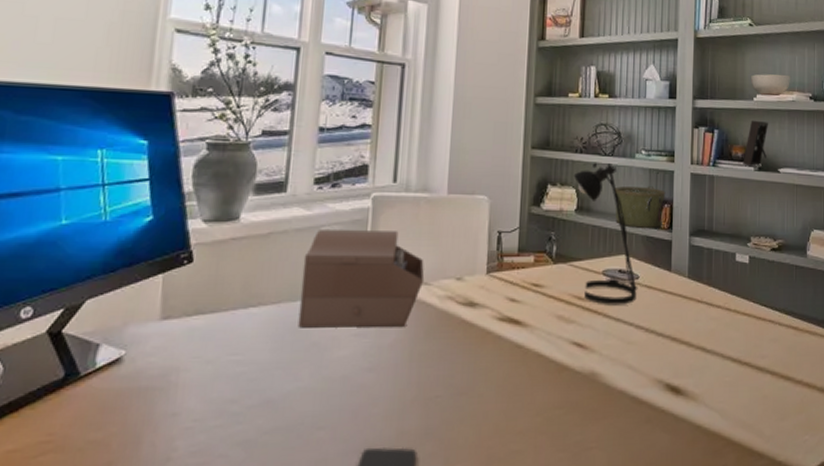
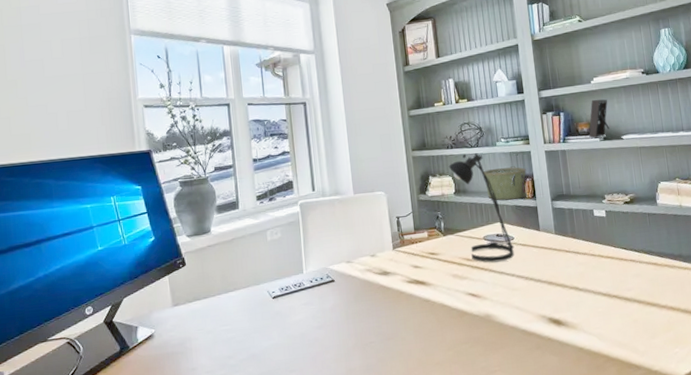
sewing box: present [298,228,425,328] -> none [259,226,348,303]
bowl: present [750,73,791,97] -> none [585,57,623,78]

